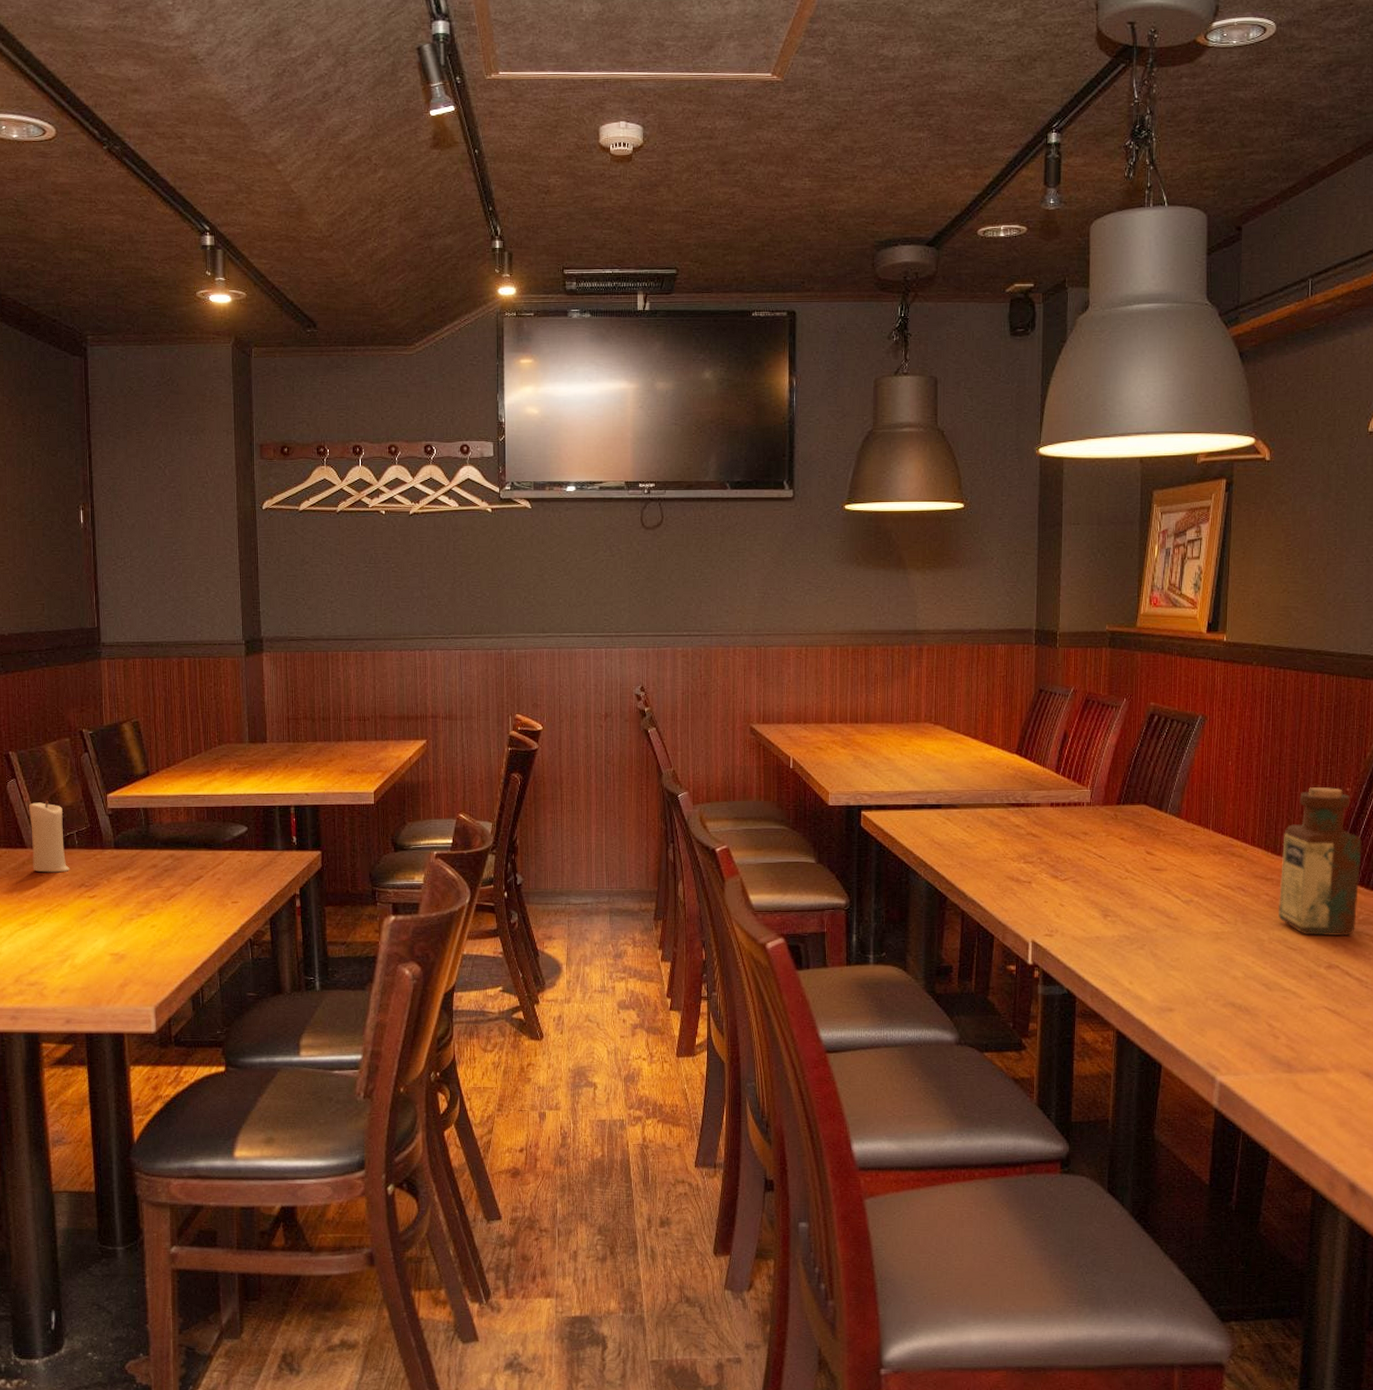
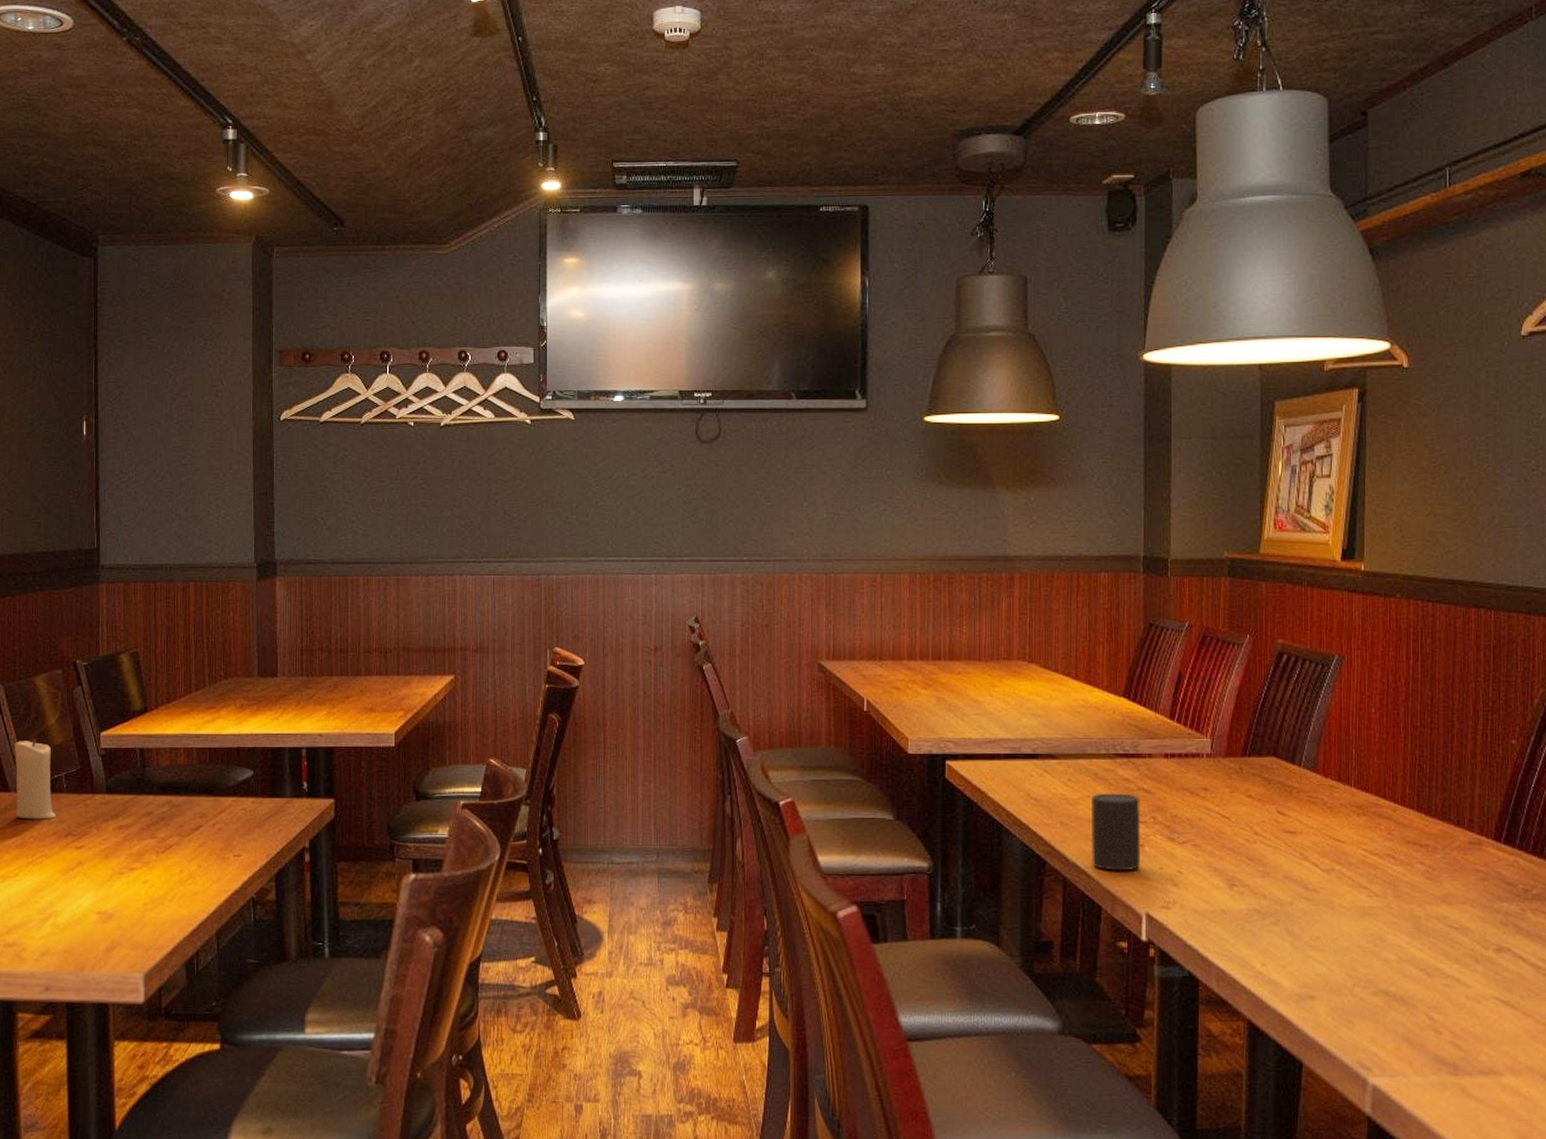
cup: none [986,838,1030,905] -> present [1090,793,1141,871]
bottle: present [1277,787,1362,937] -> none [1435,739,1533,914]

